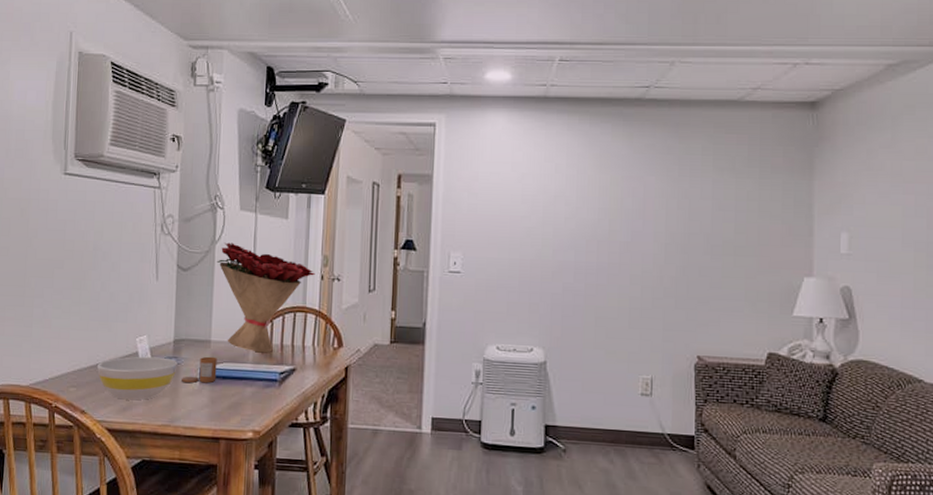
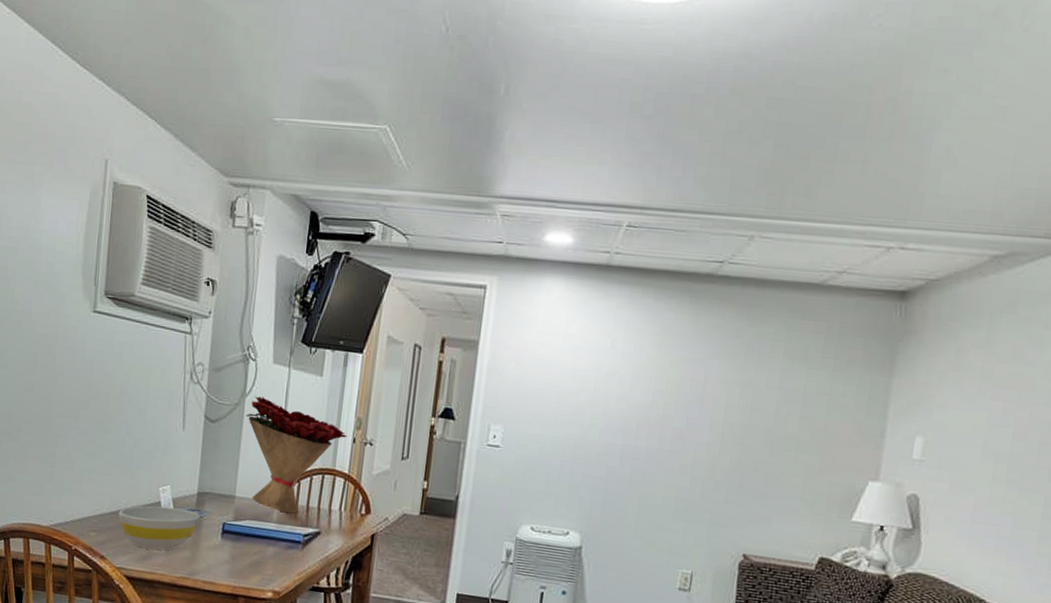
candle: present [182,356,217,384] -> none [203,512,241,540]

